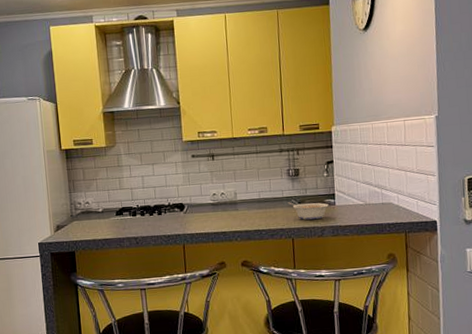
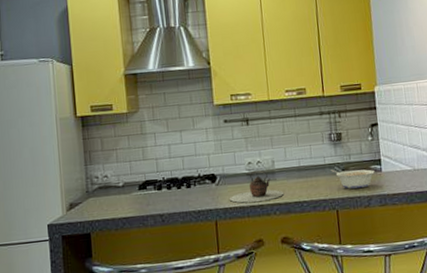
teapot: none [195,201,244,230] -> present [229,170,283,203]

